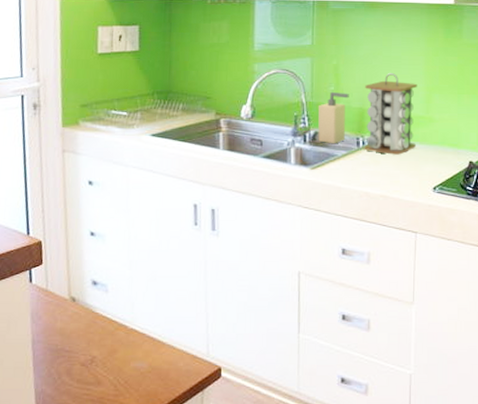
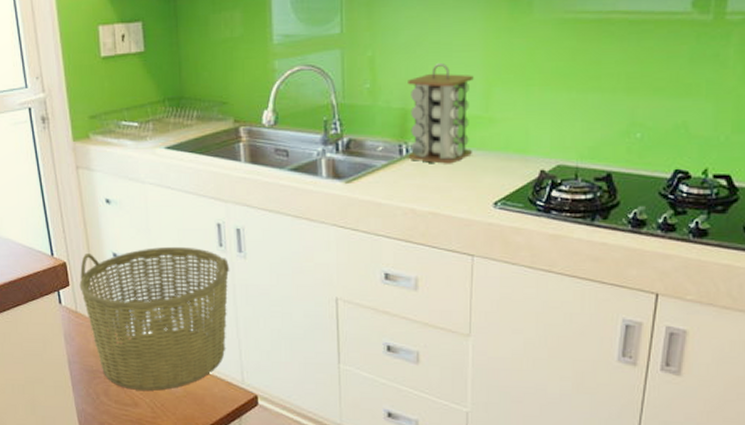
basket: none [52,225,203,368] -> present [79,246,230,391]
soap dispenser: present [318,91,349,144] -> none [351,89,389,153]

